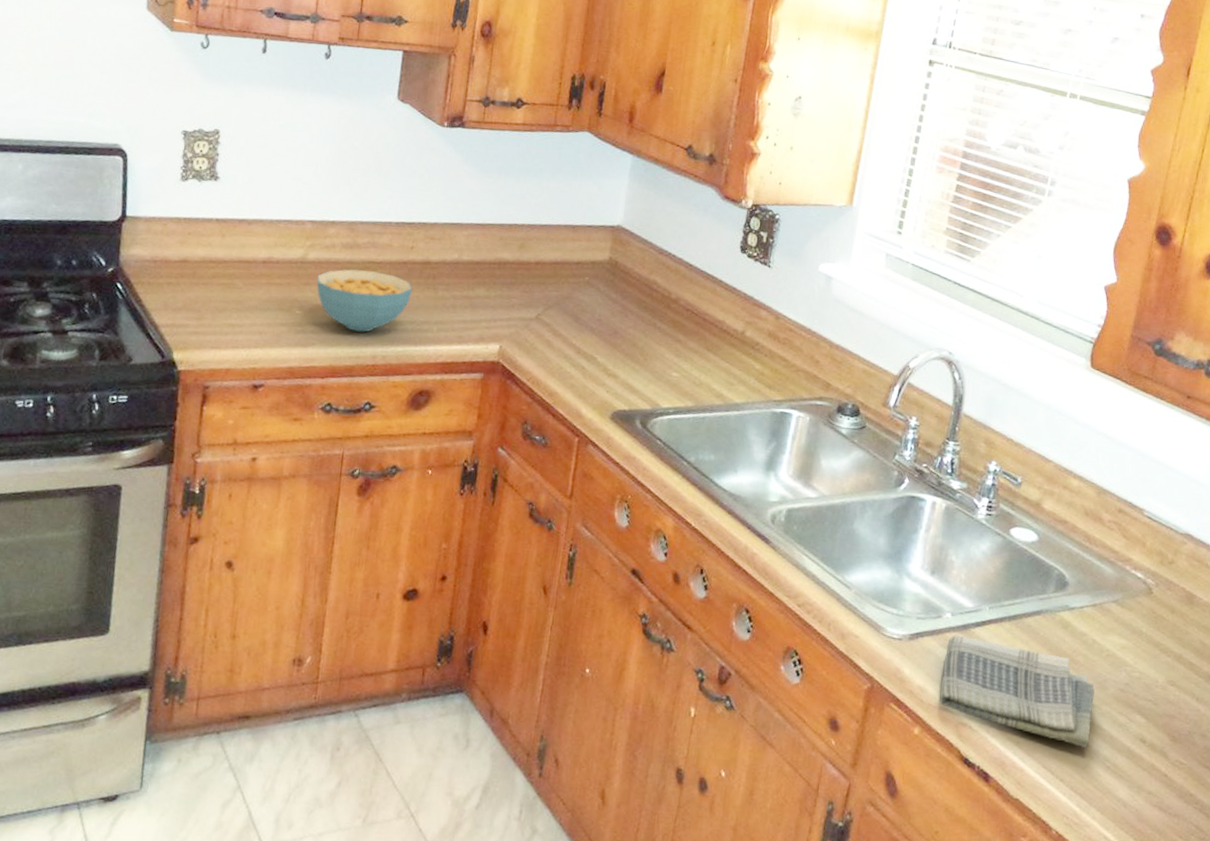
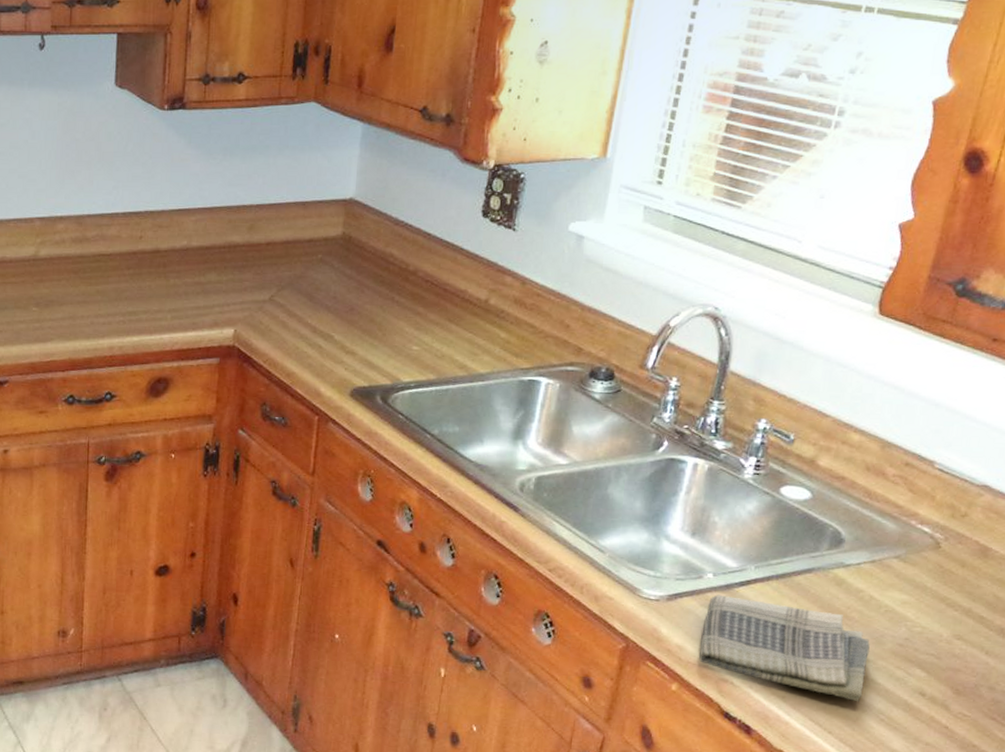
cereal bowl: present [316,269,413,332] -> none [49,263,144,325]

